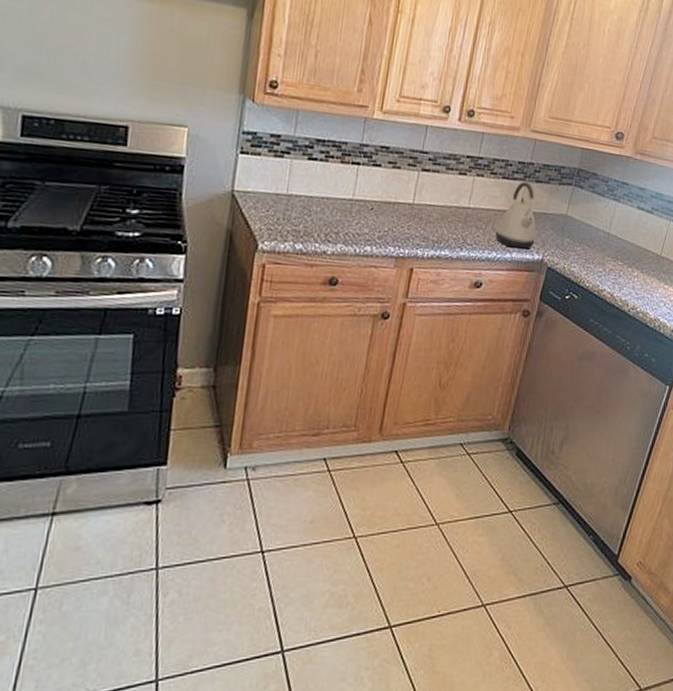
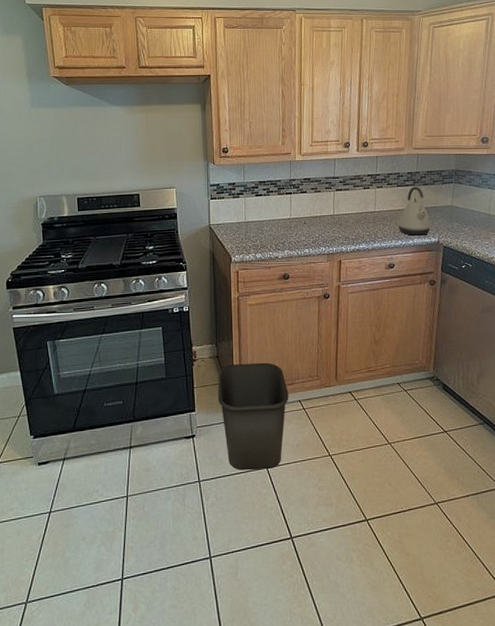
waste bin: none [204,400,311,555] -> present [217,362,289,471]

